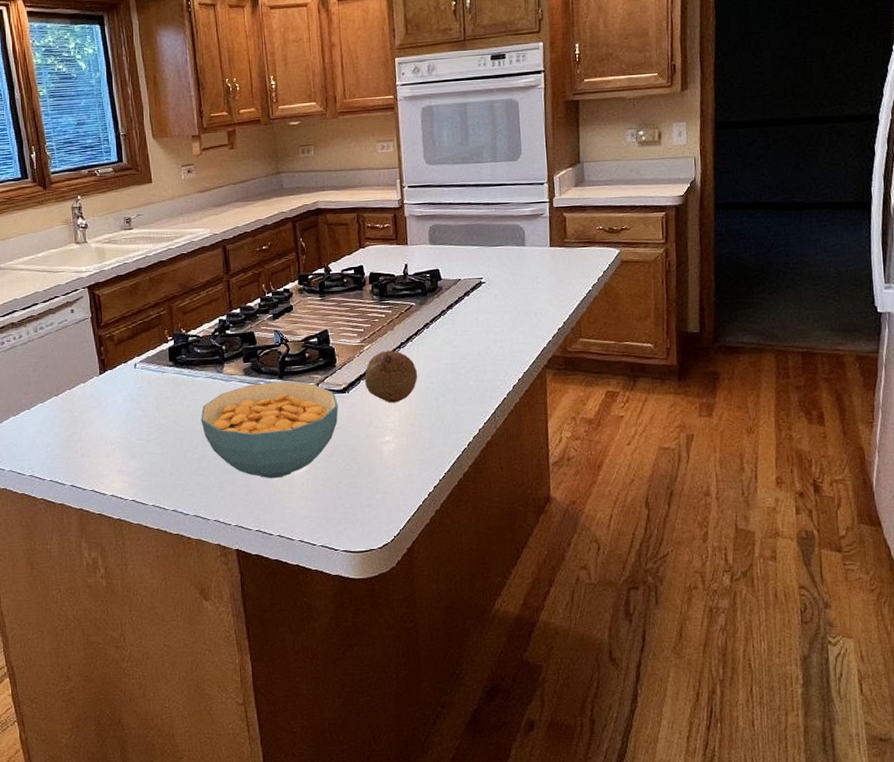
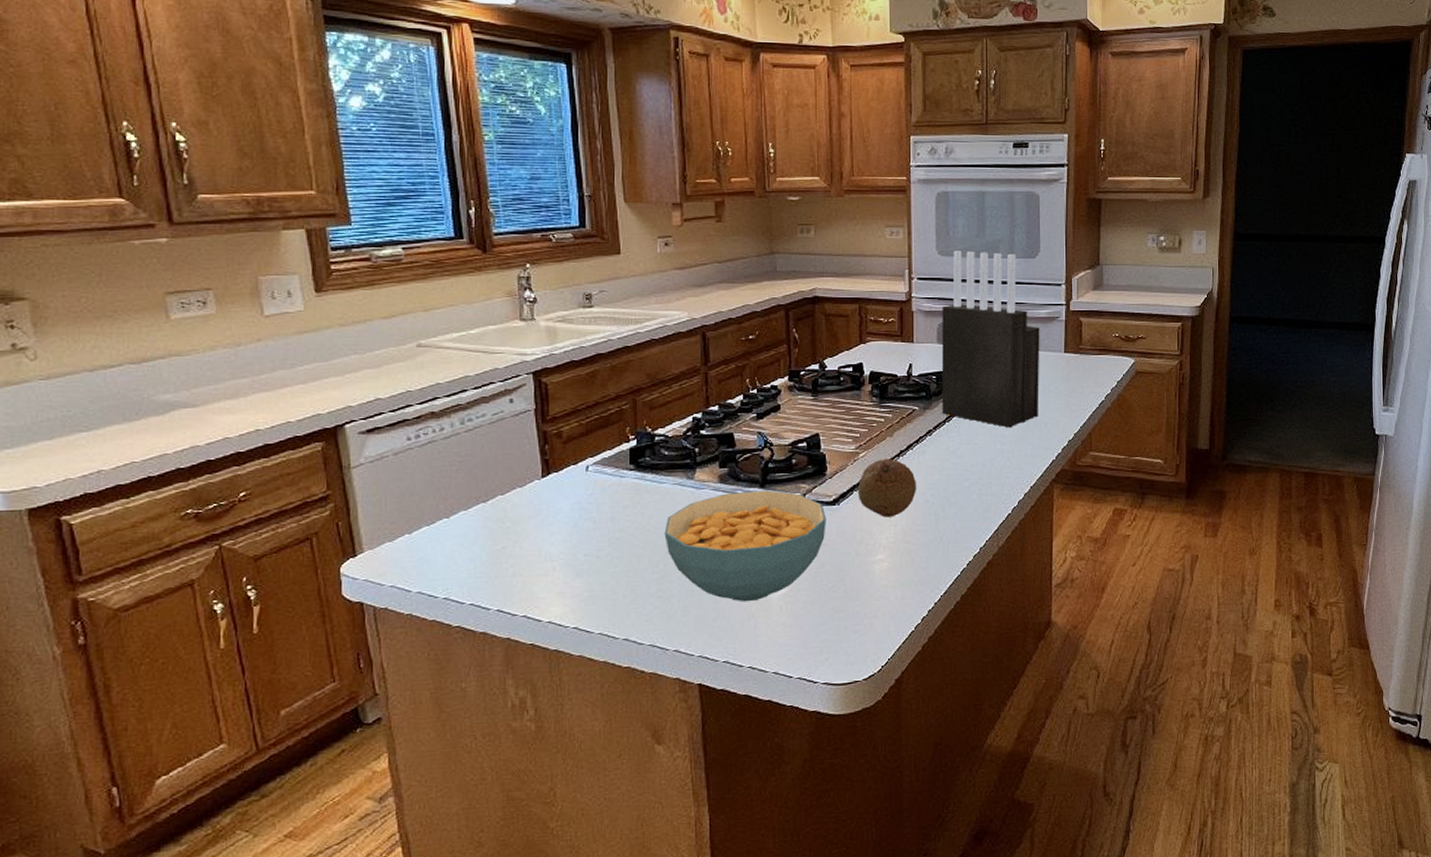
knife block: none [432,157,528,319] -> present [941,250,1040,428]

